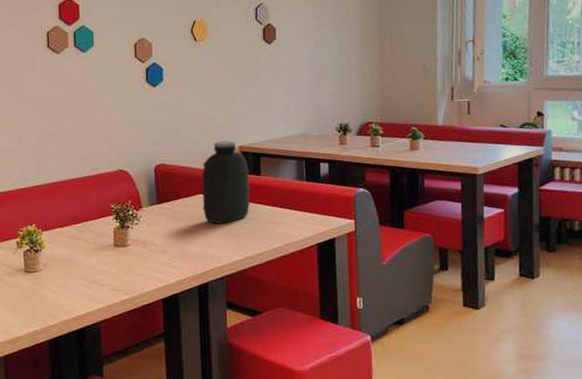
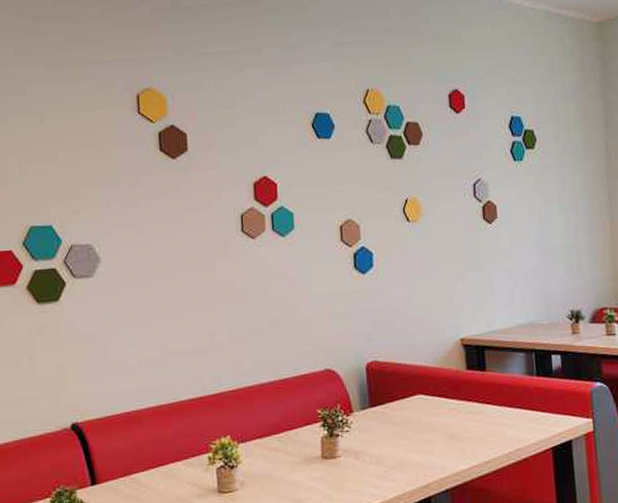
water jug: present [202,141,250,224] -> none [420,333,475,428]

